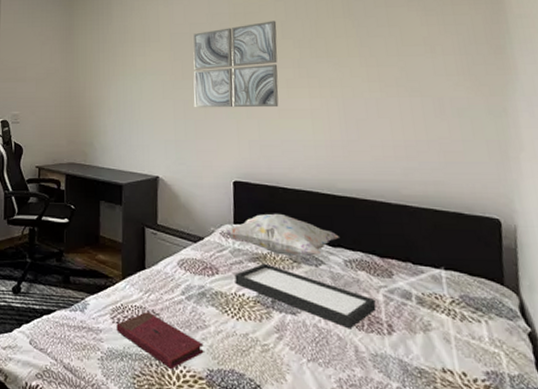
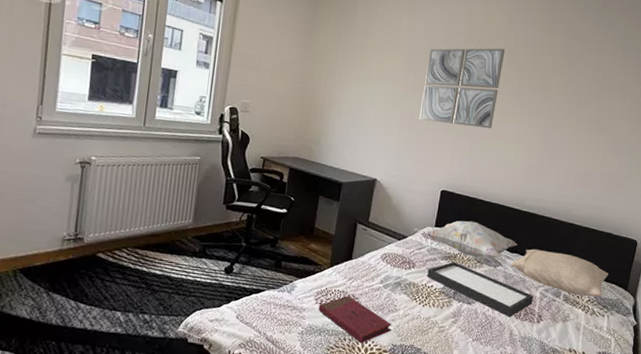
pillow: none [336,240,472,297] -> present [510,248,608,297]

